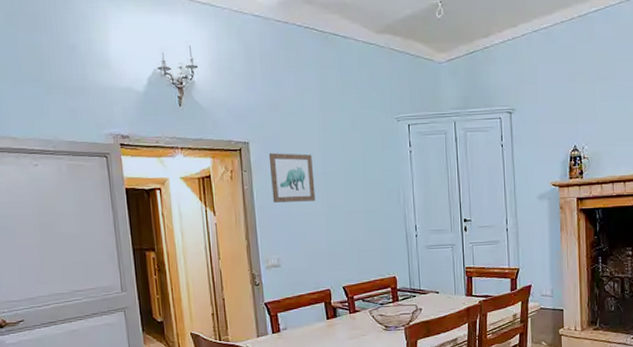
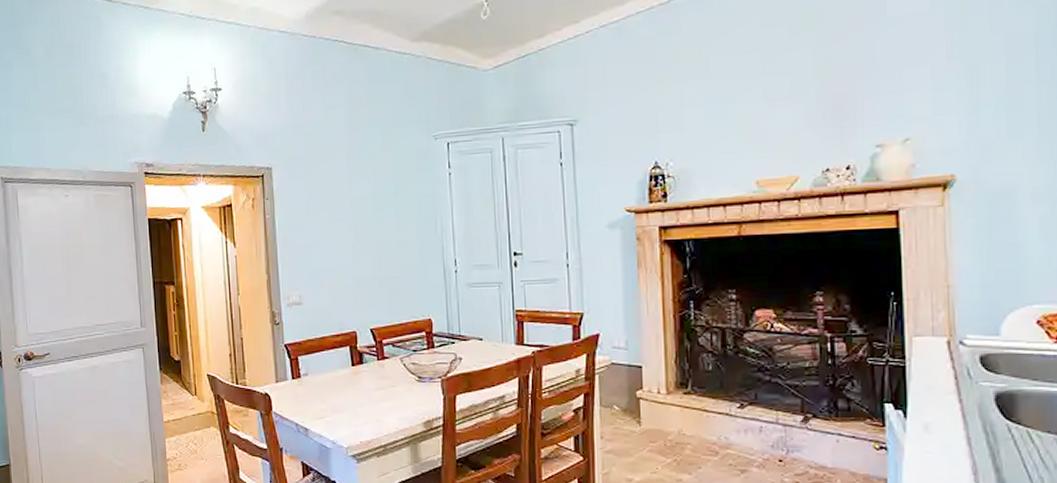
wall art: present [268,153,316,203] -> none [292,178,342,233]

